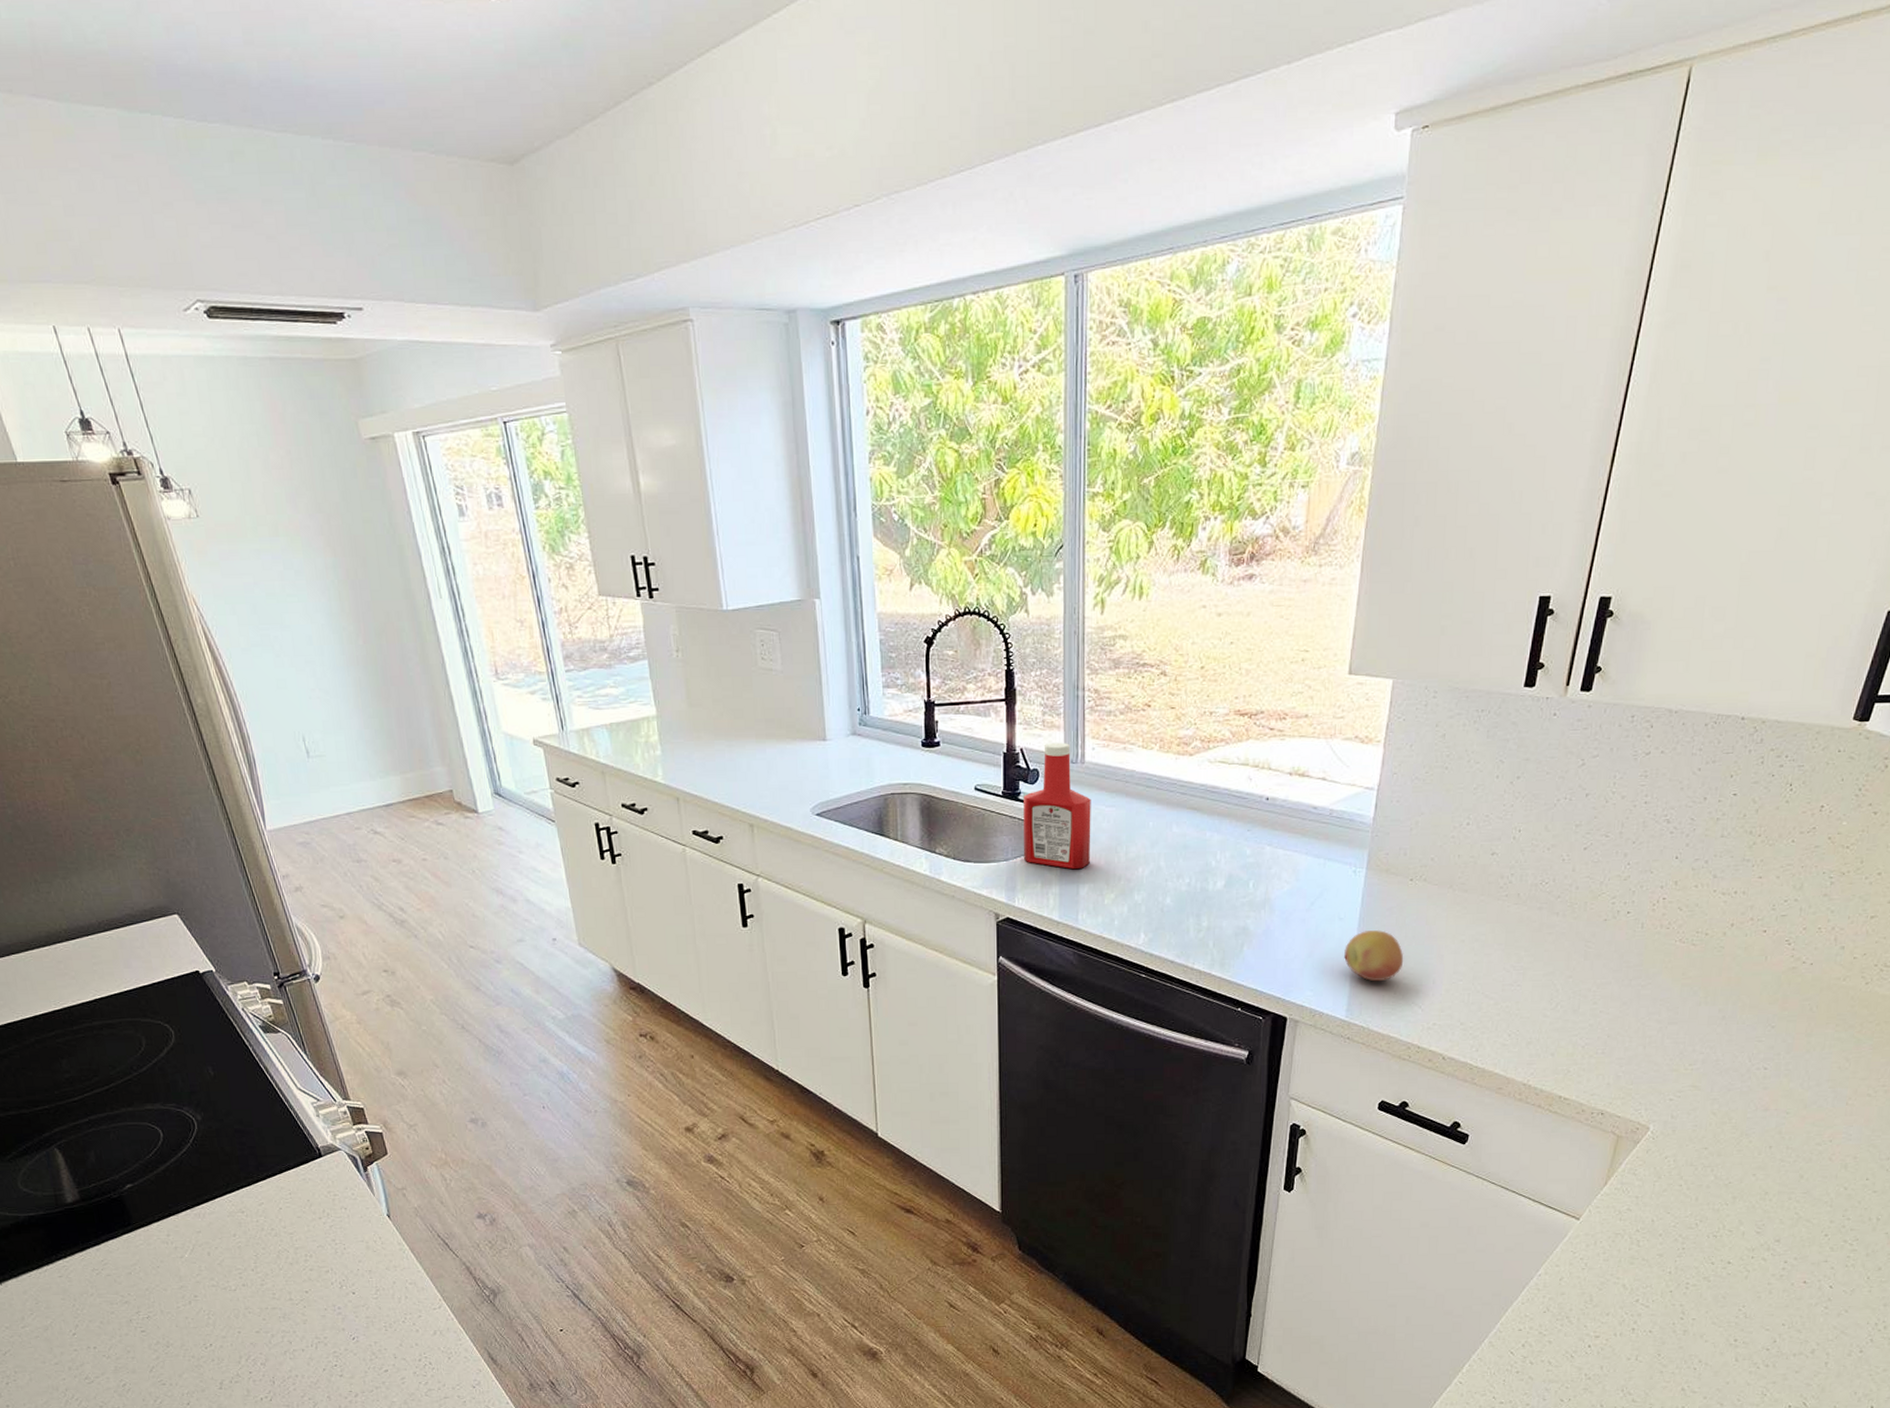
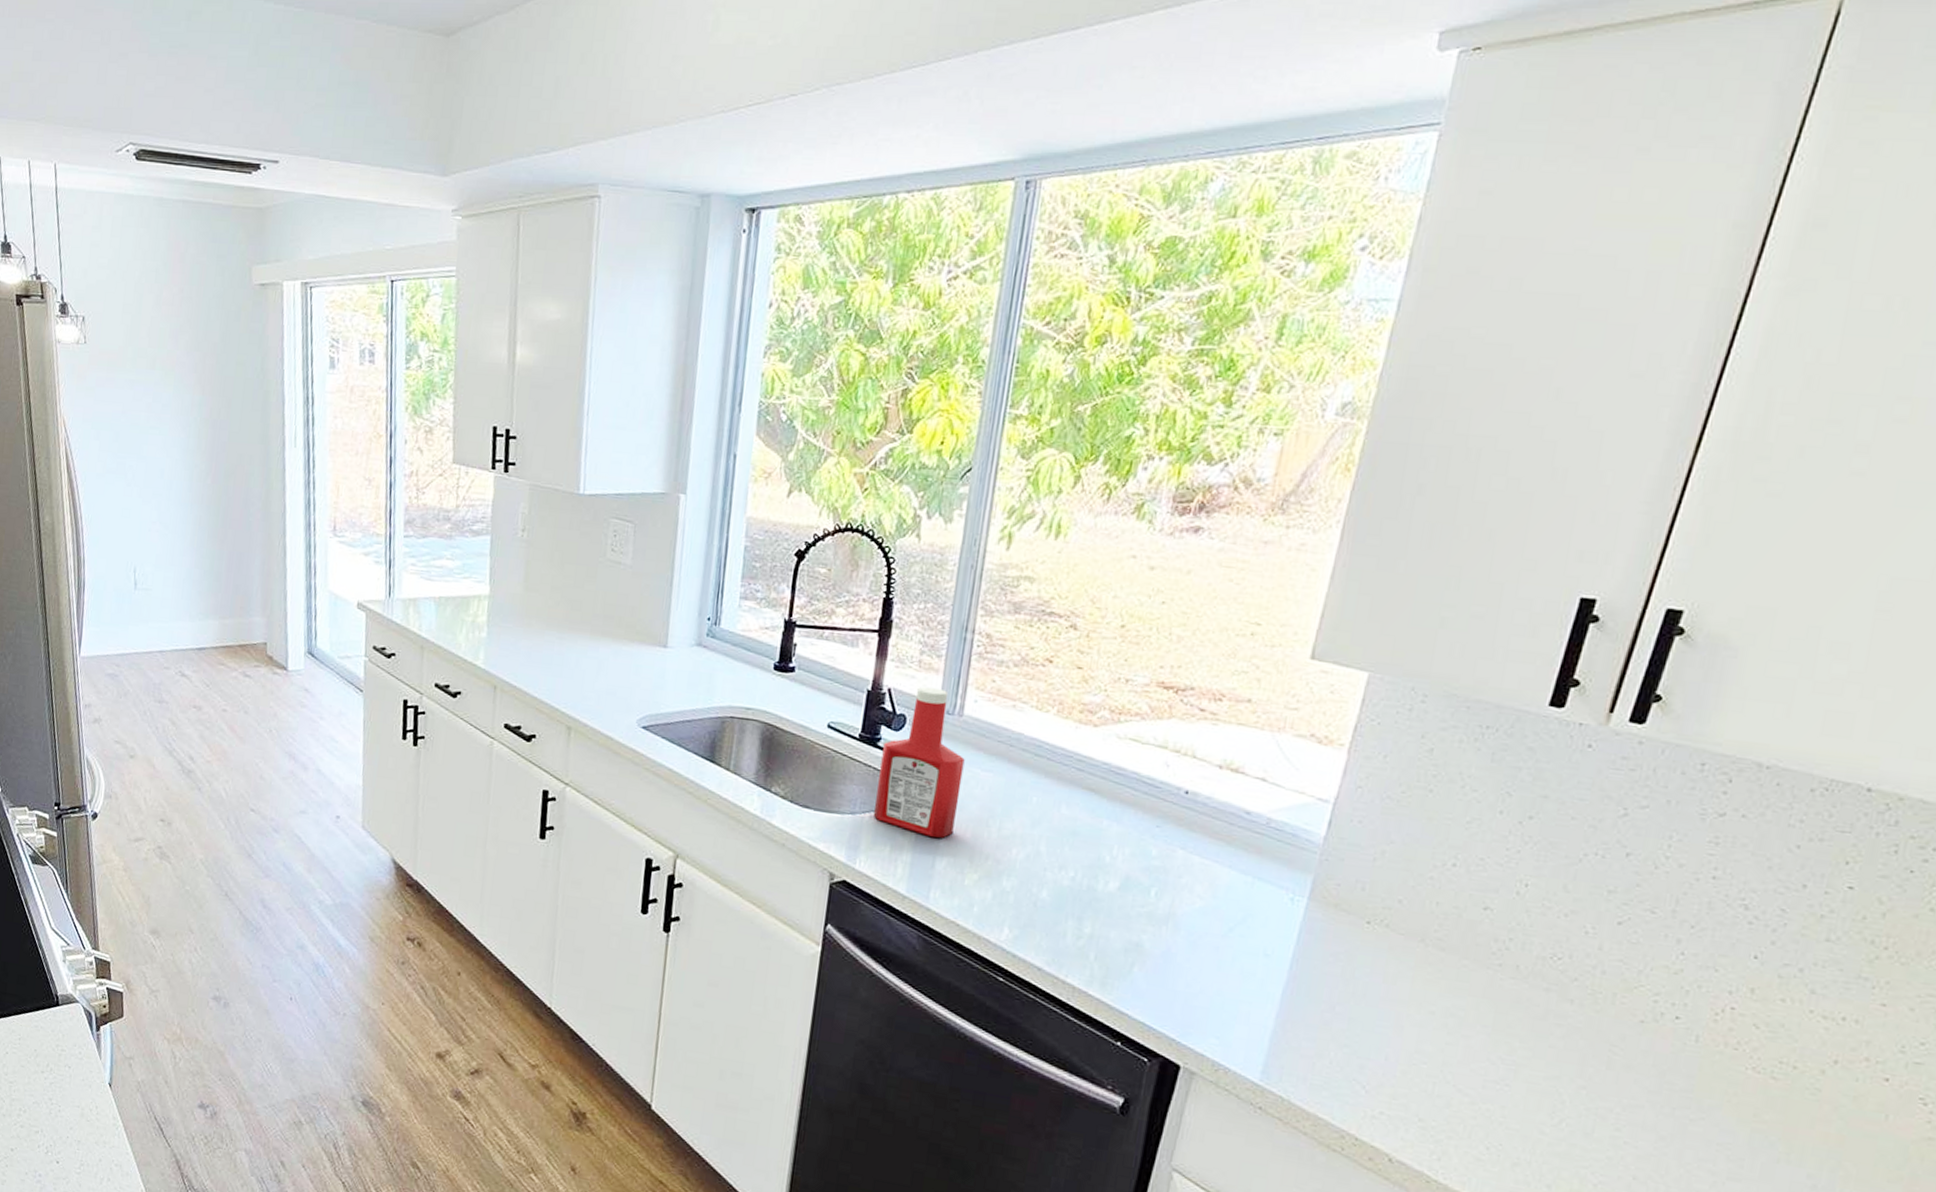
fruit: present [1344,930,1404,982] -> none [1266,976,1349,1045]

